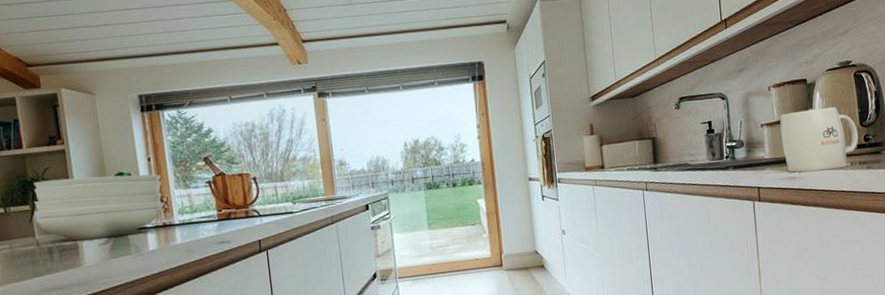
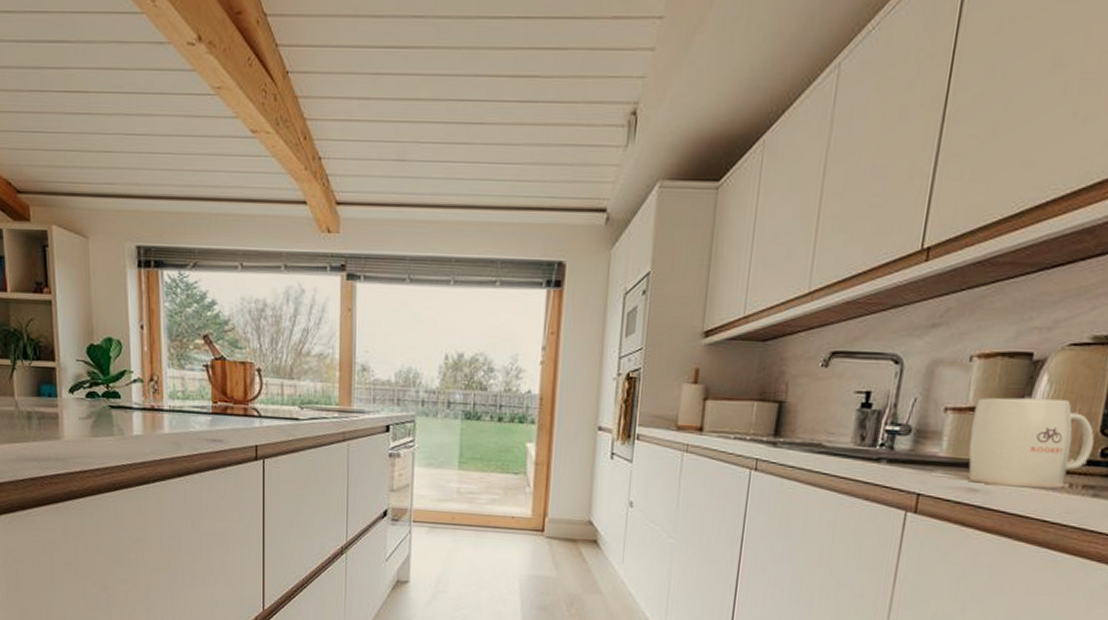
bowl: present [33,174,162,241] -> none [14,333,154,413]

